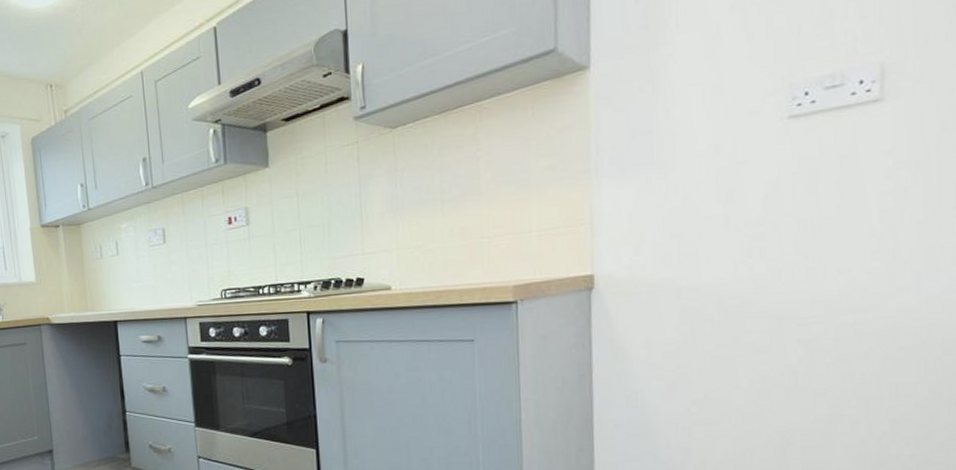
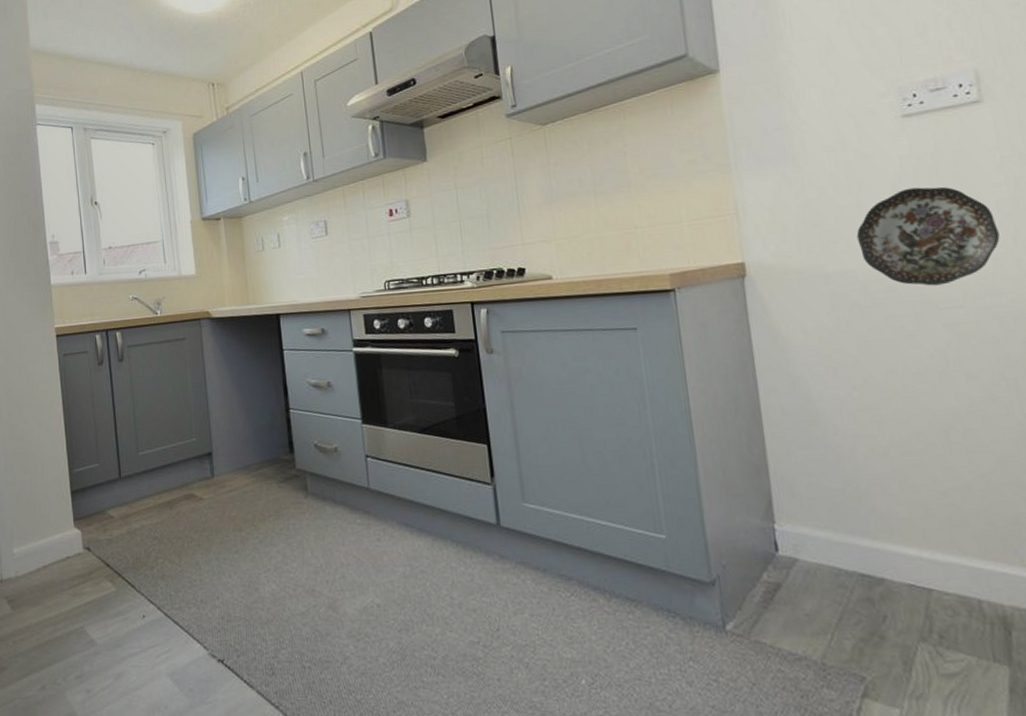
decorative plate: none [718,195,877,301] -> present [856,187,1000,286]

